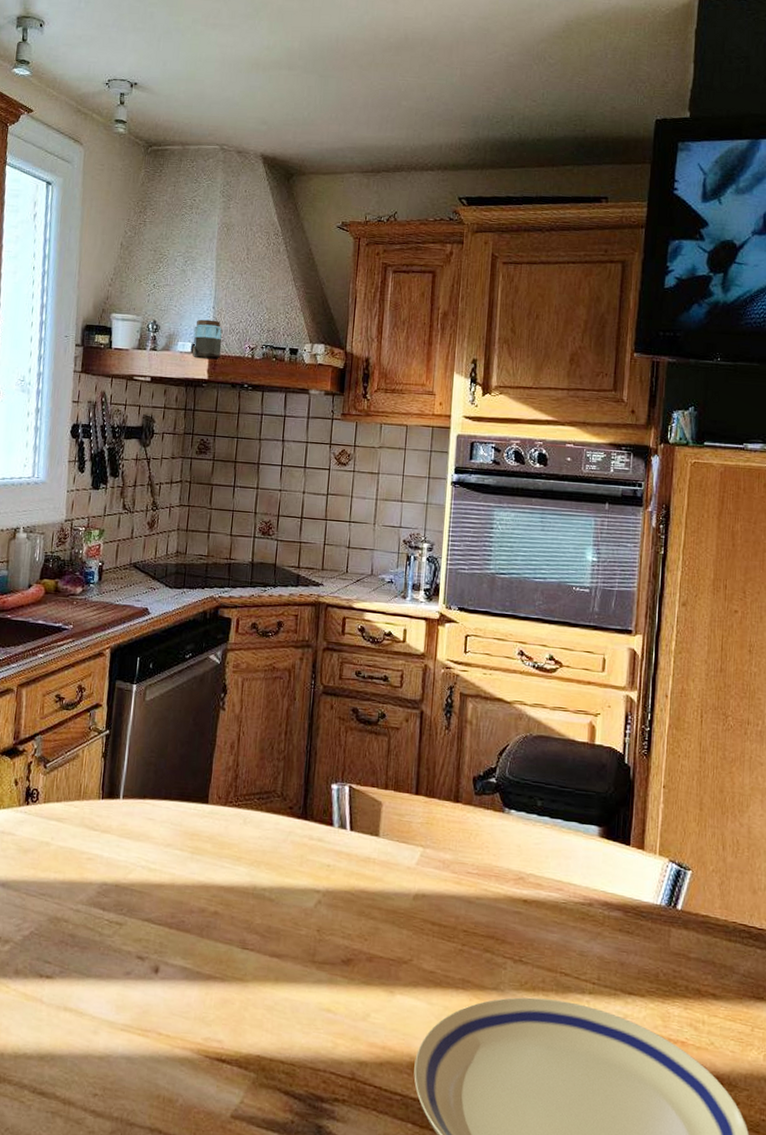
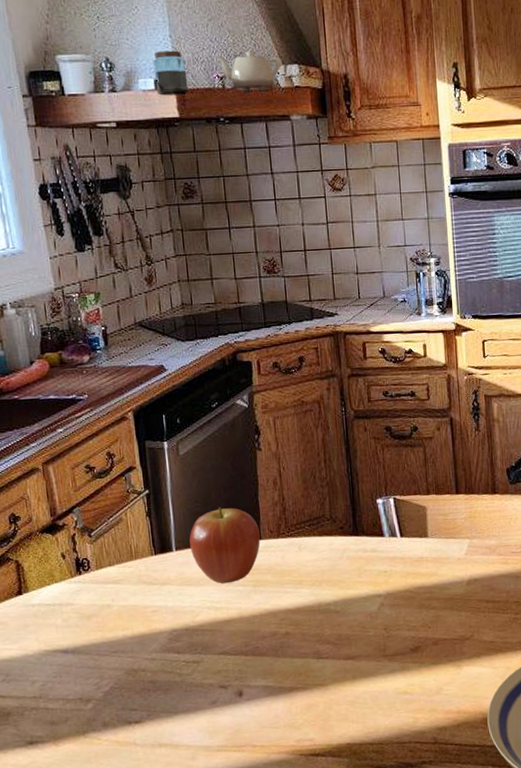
fruit: none [137,761,208,845] -> present [189,506,260,584]
teapot: none [250,328,310,367] -> present [215,52,282,94]

